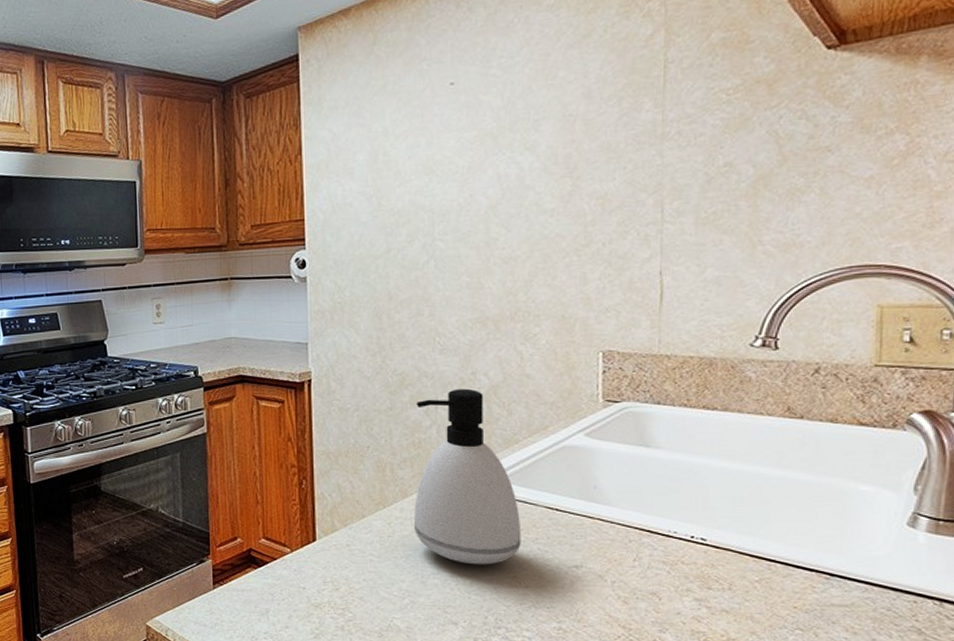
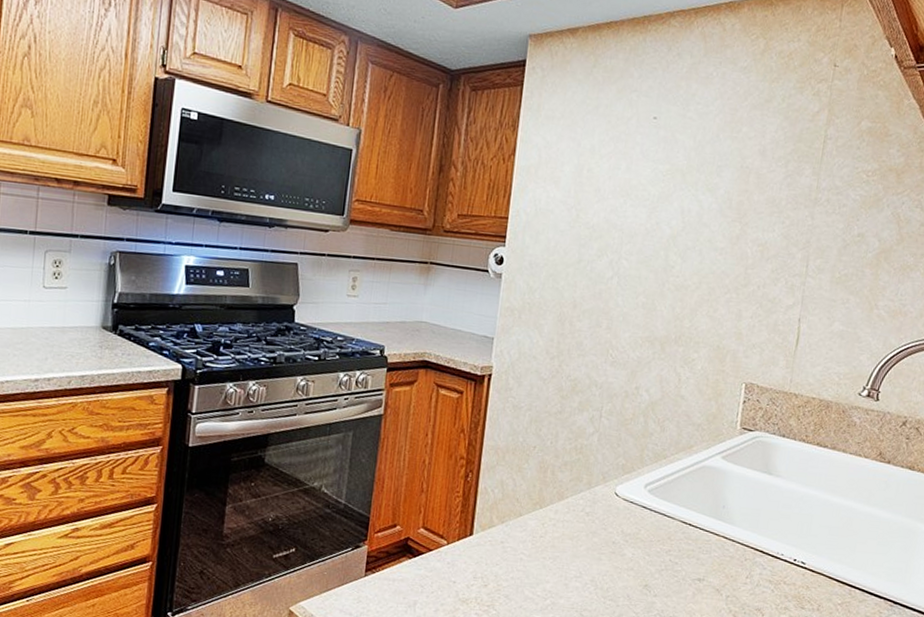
soap dispenser: present [414,388,522,565] -> none [565,400,659,572]

